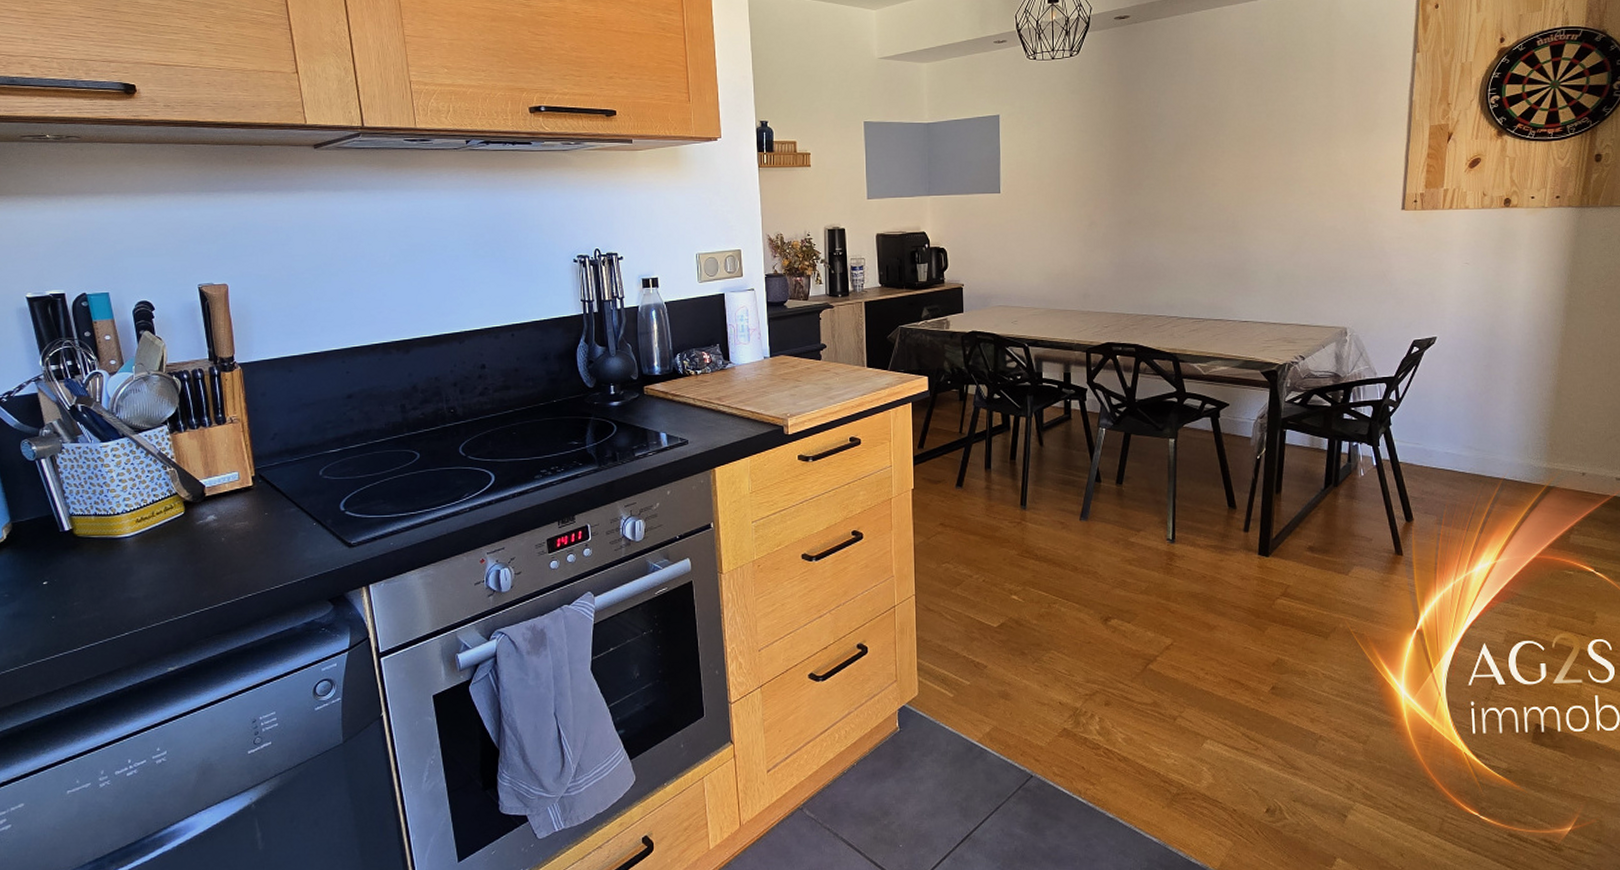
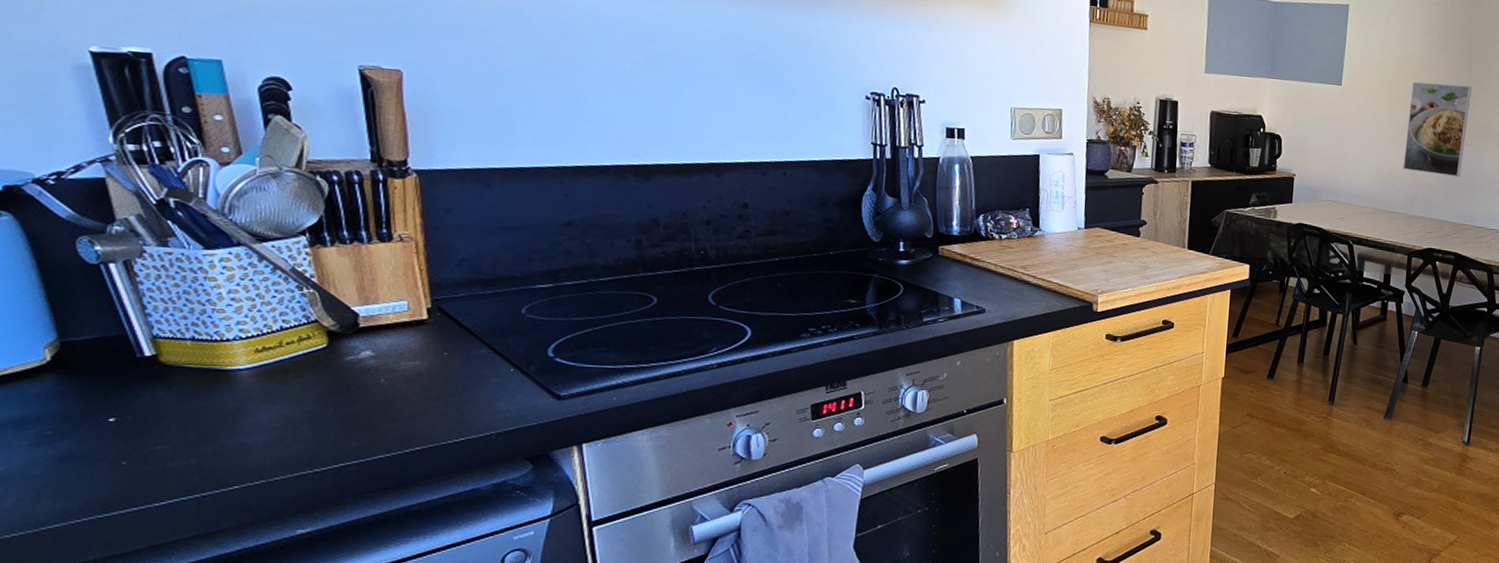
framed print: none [1070,176,1134,269] -> present [1403,82,1472,178]

